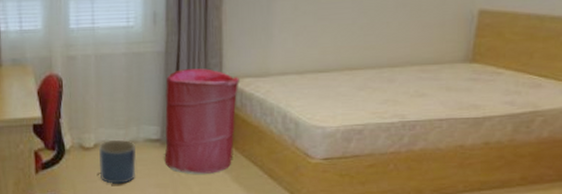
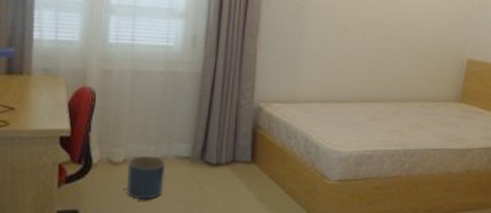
laundry hamper: present [164,68,239,174] -> none [193,91,269,192]

